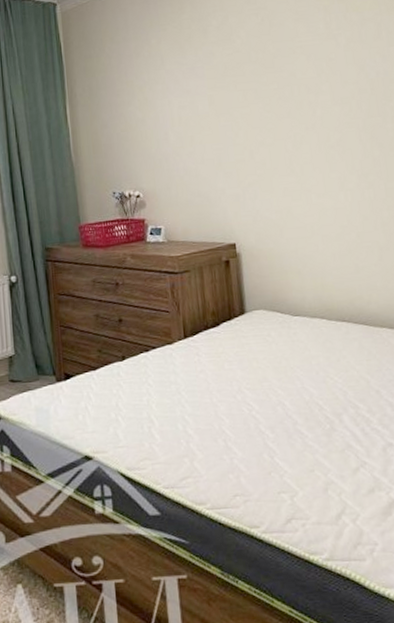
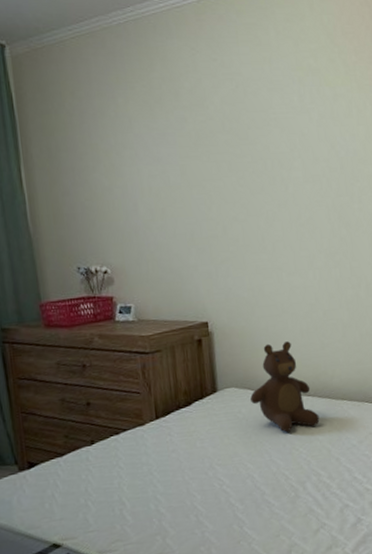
teddy bear: none [280,264,356,359] -> present [250,341,320,433]

